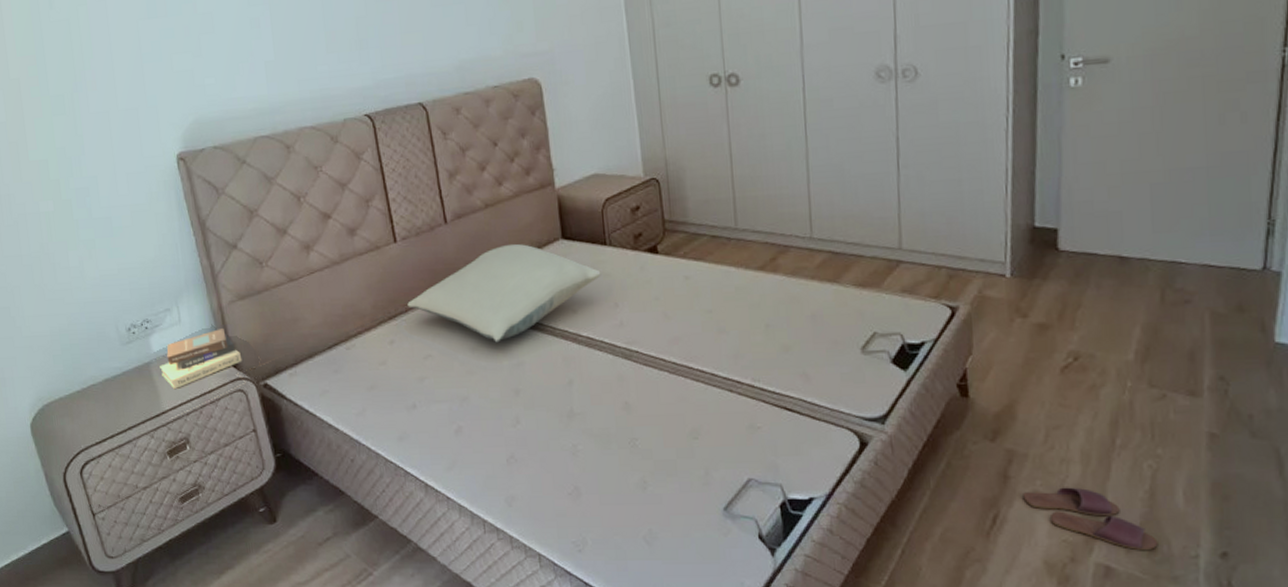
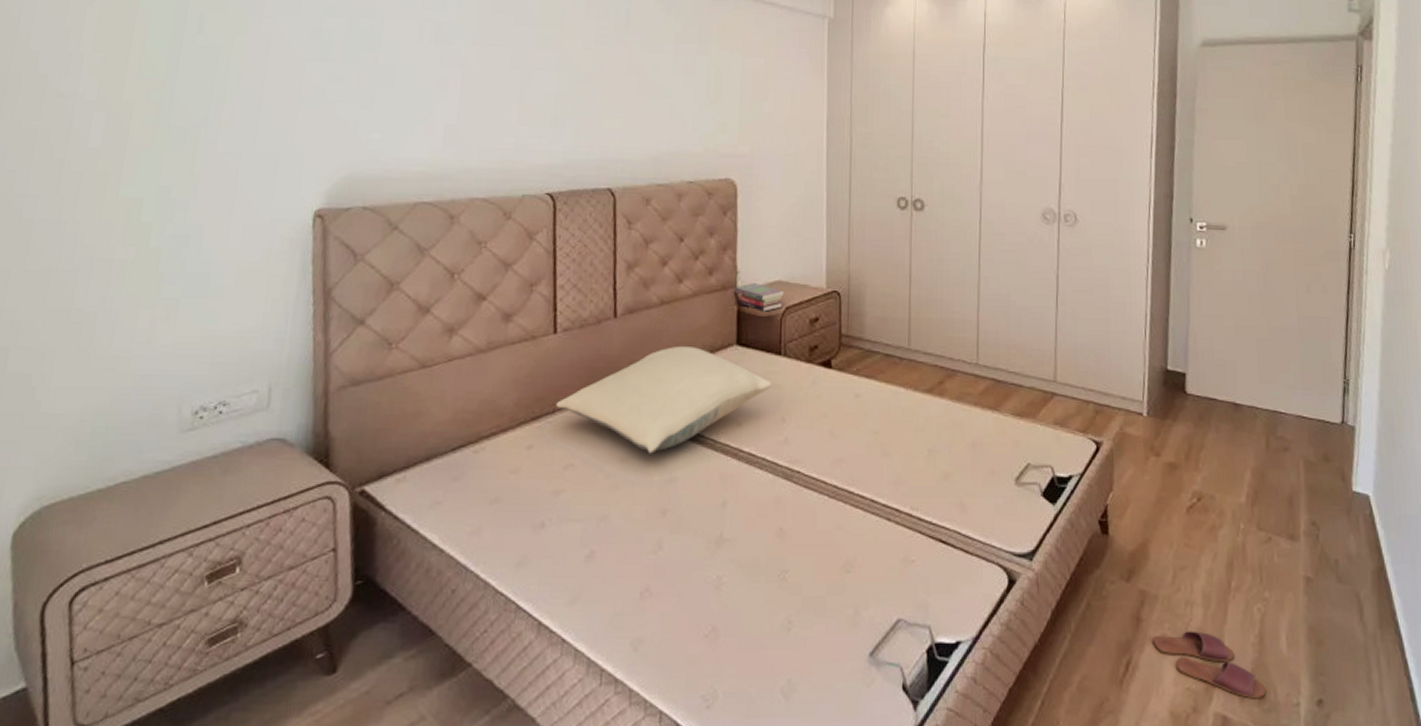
books: present [160,327,243,390] -> none [225,418,340,493]
books: none [553,178,603,206] -> present [735,283,785,312]

